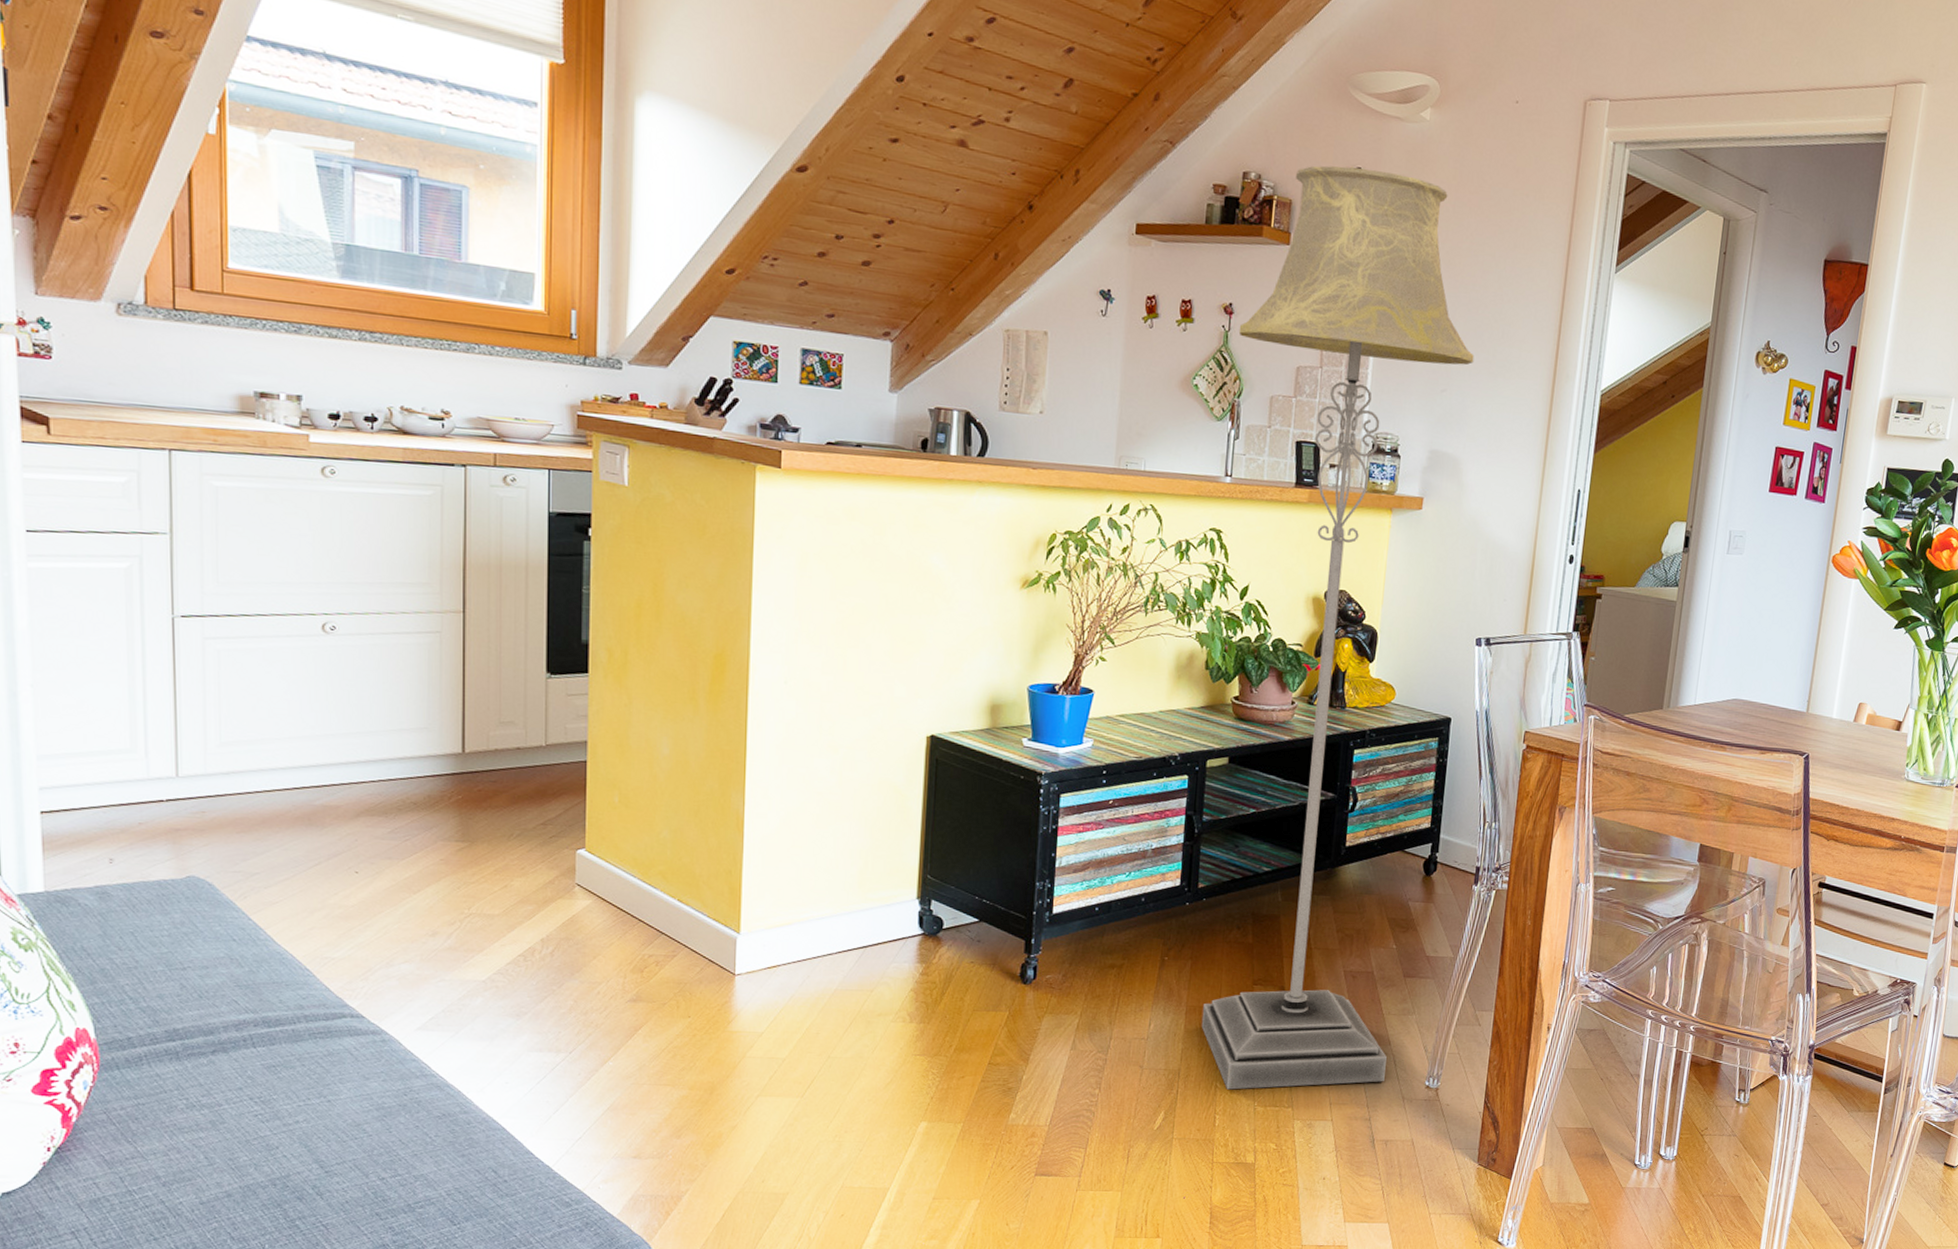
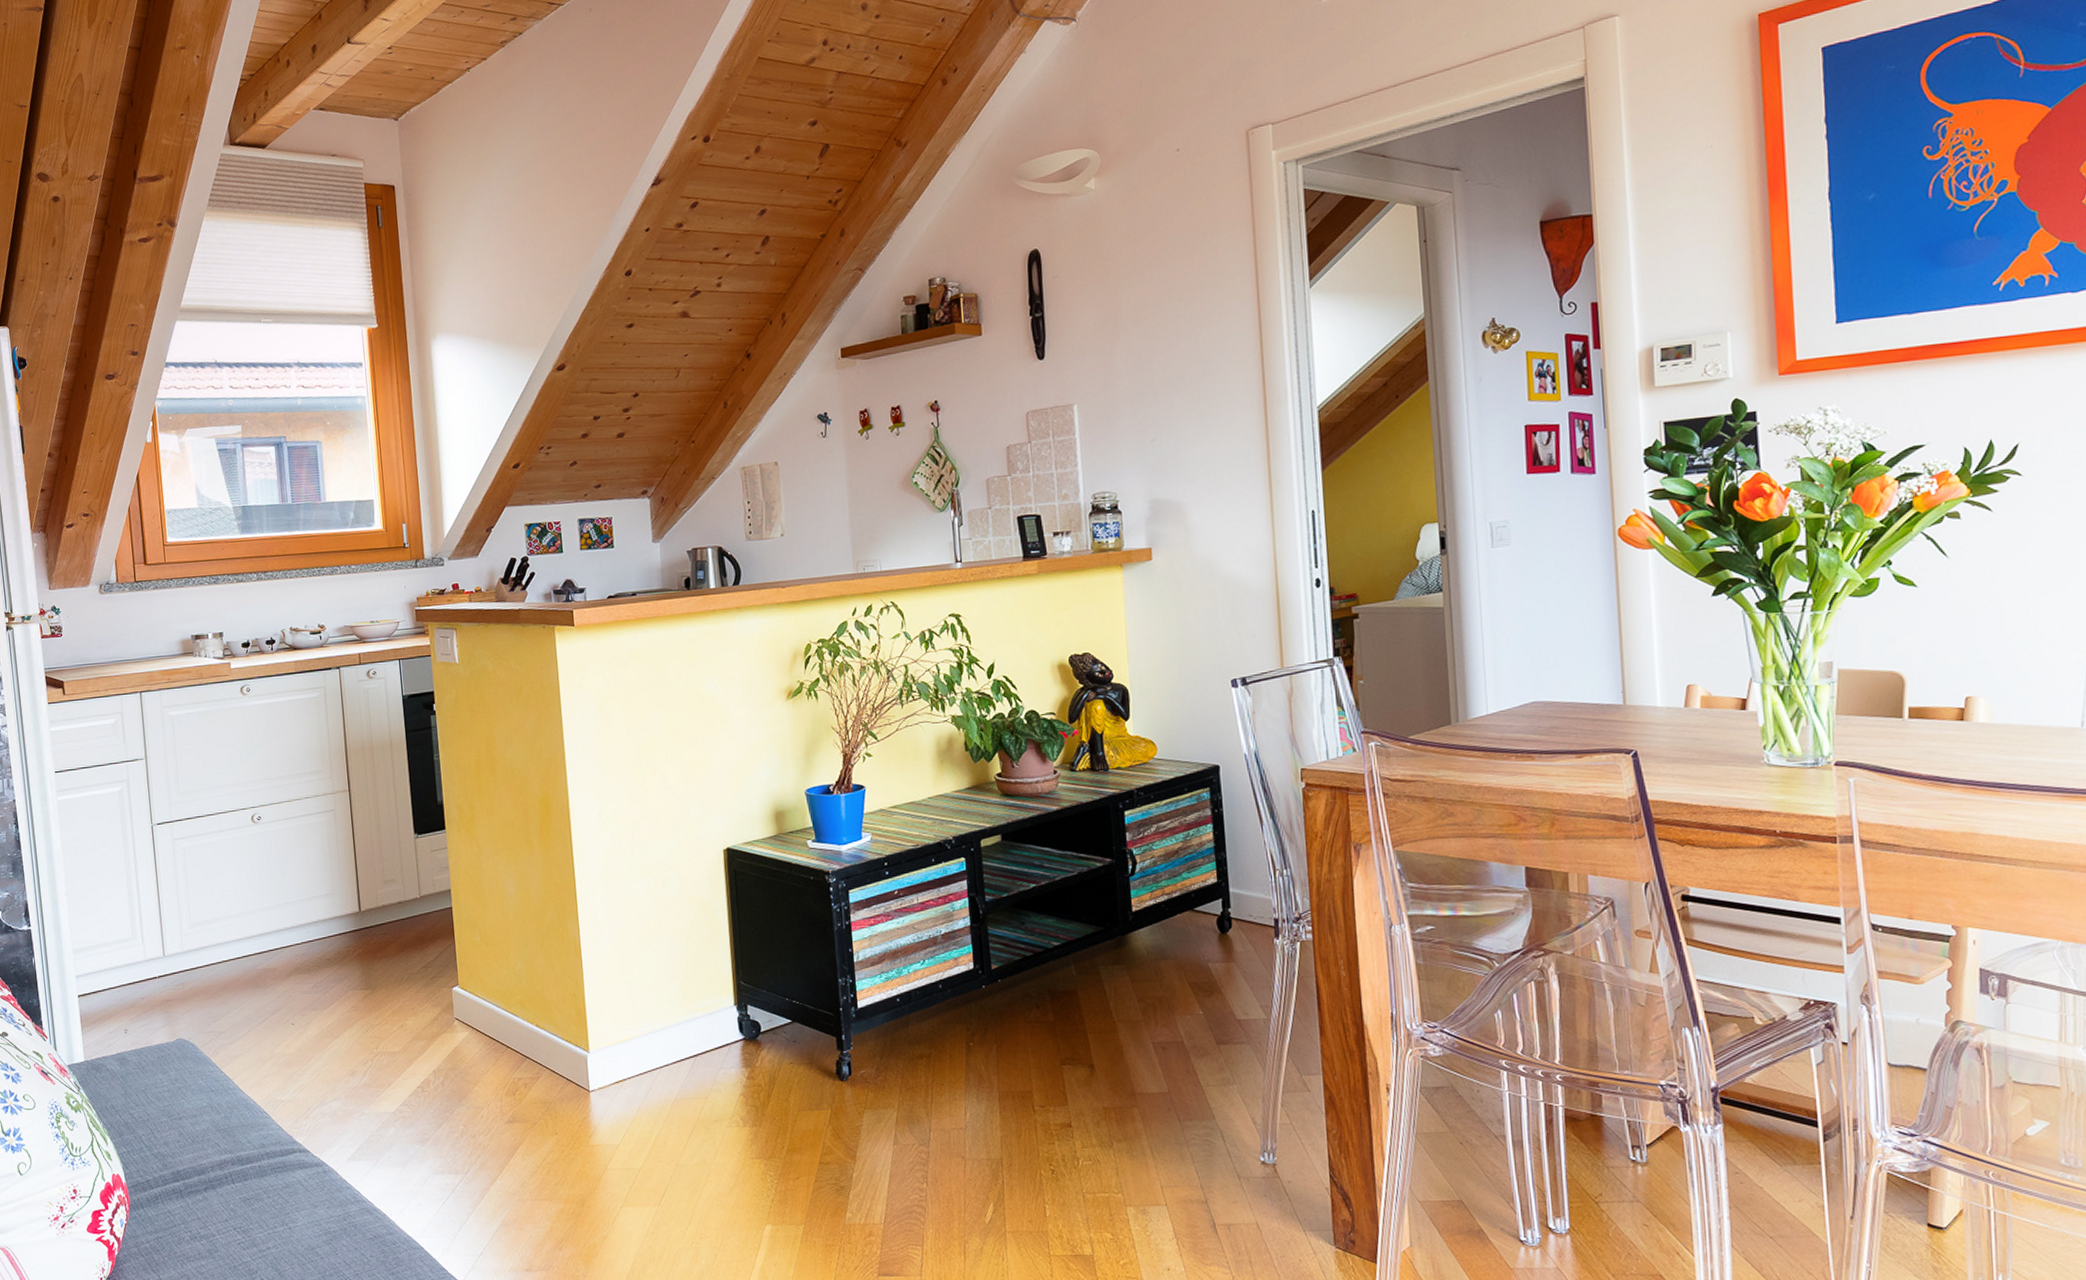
floor lamp: present [1201,165,1474,1090] -> none [947,245,1215,1177]

